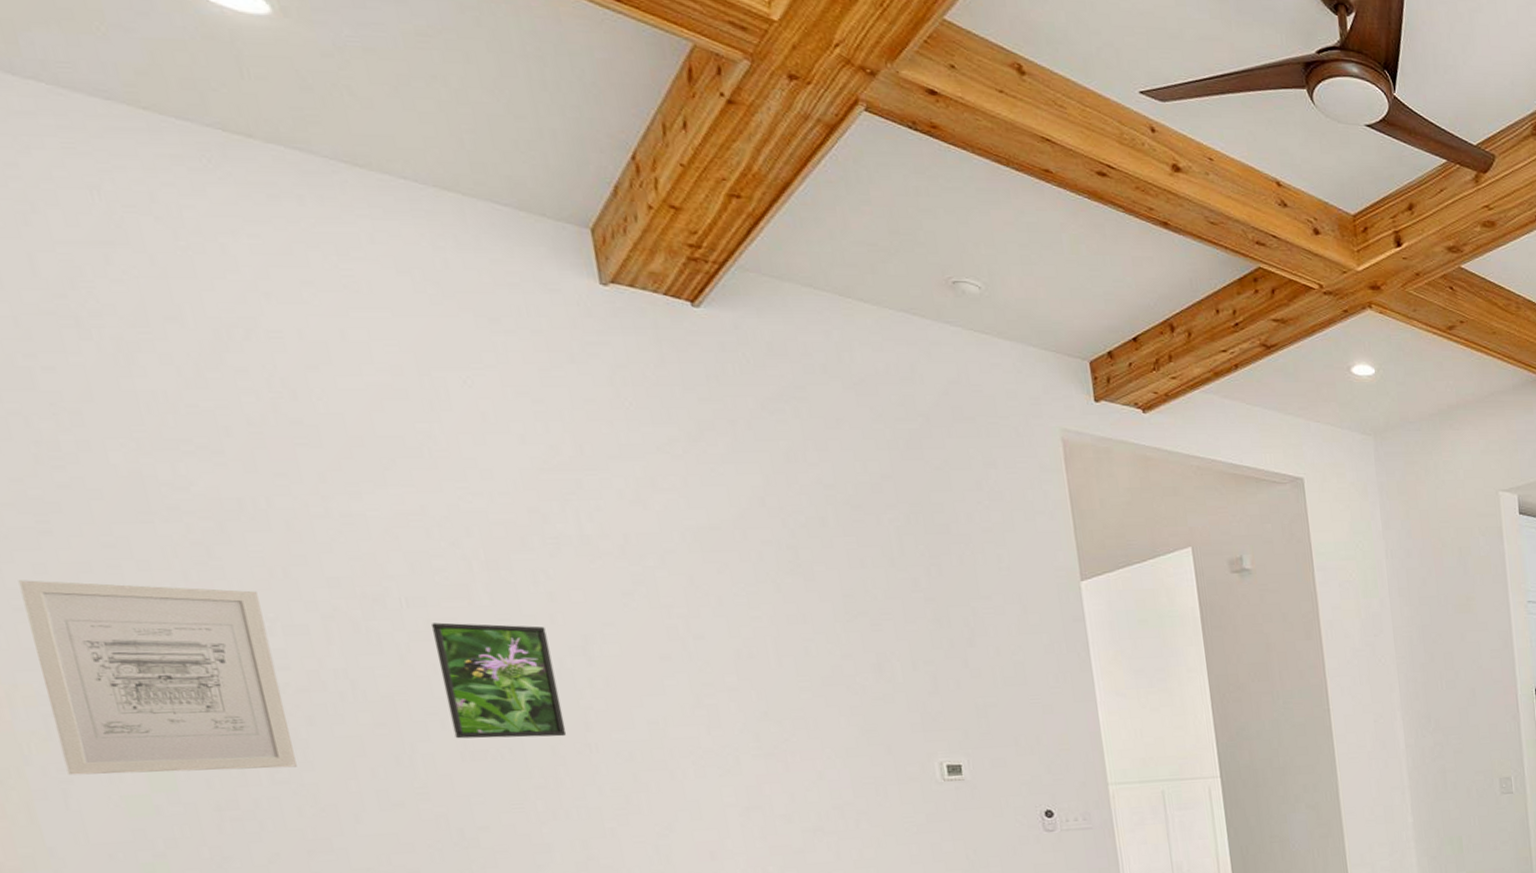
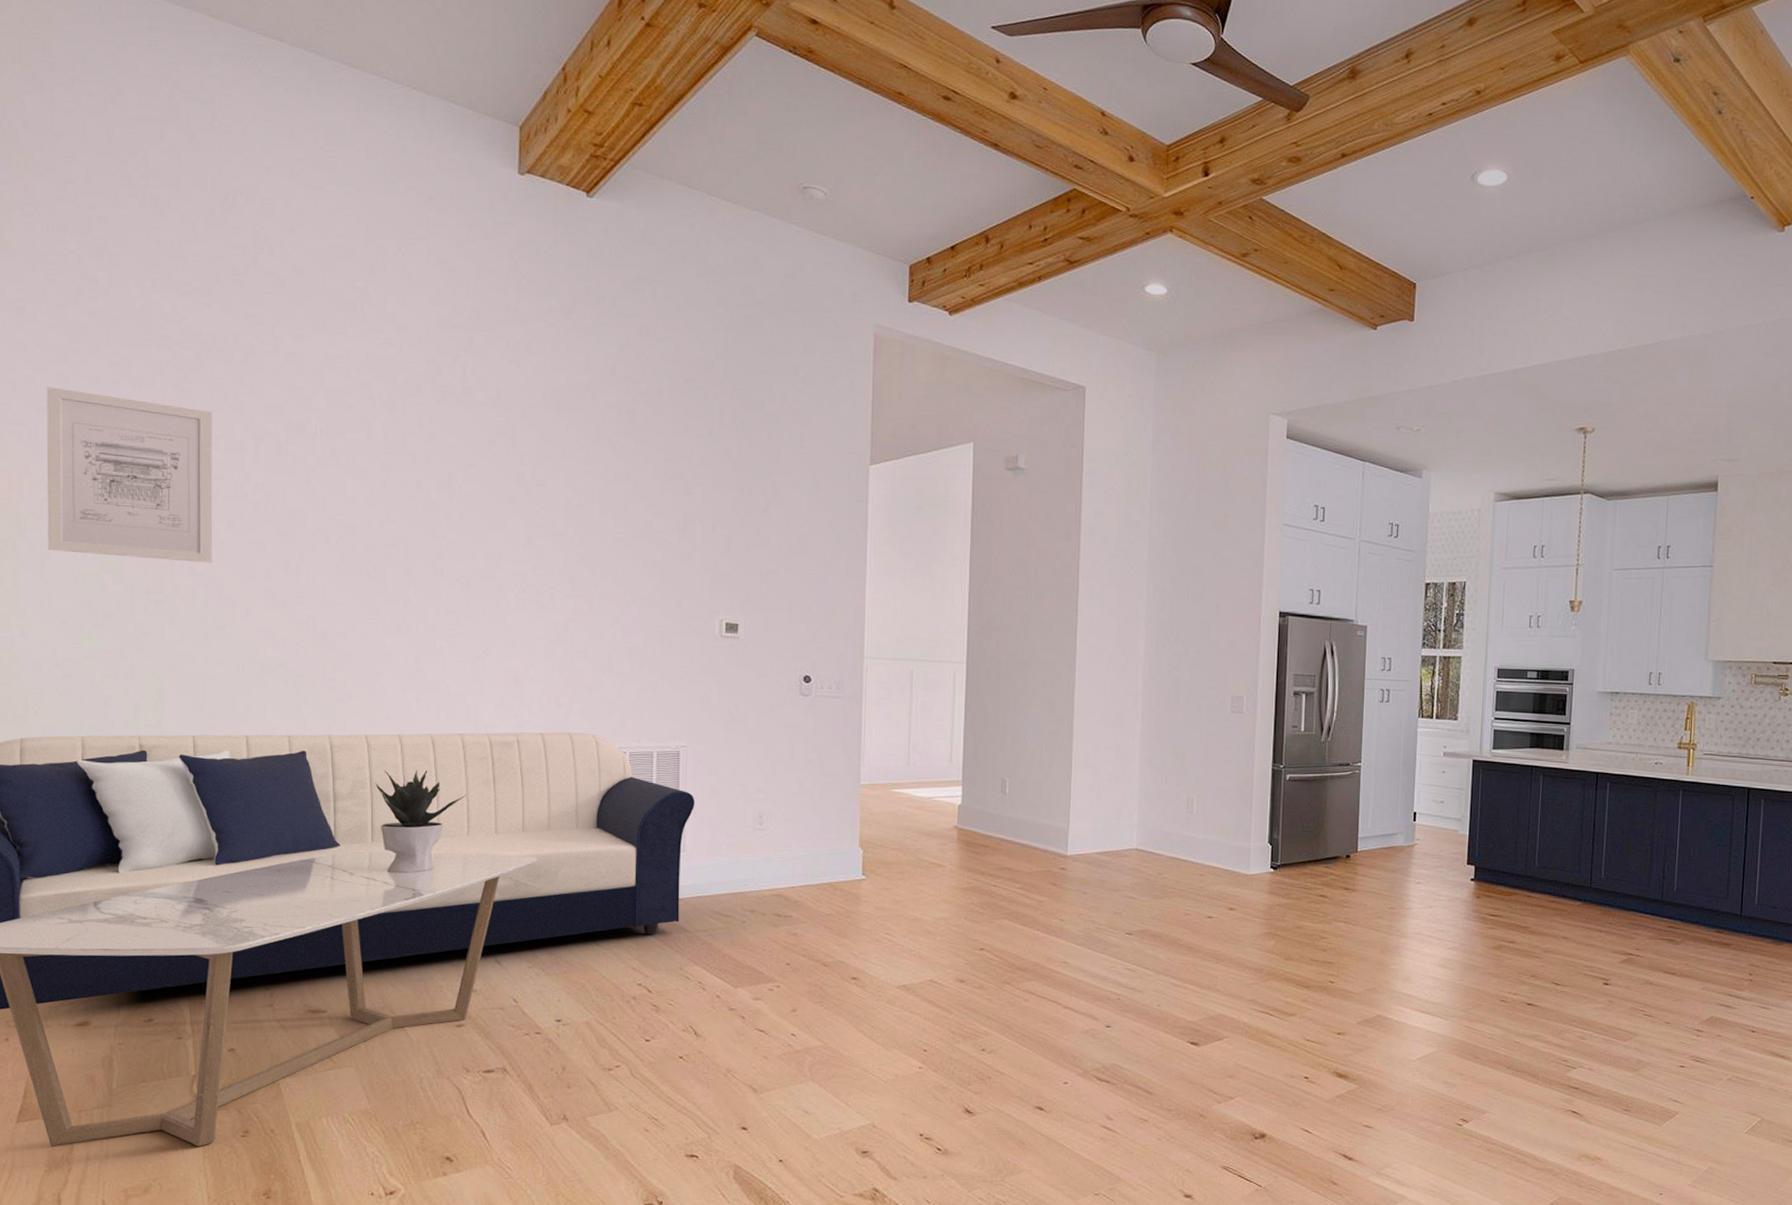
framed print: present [432,622,567,739] -> none [334,451,421,560]

